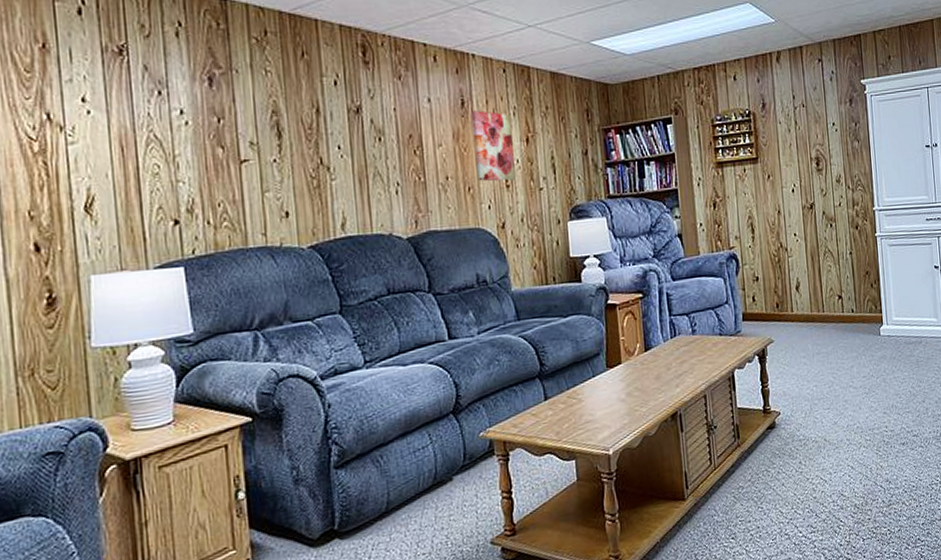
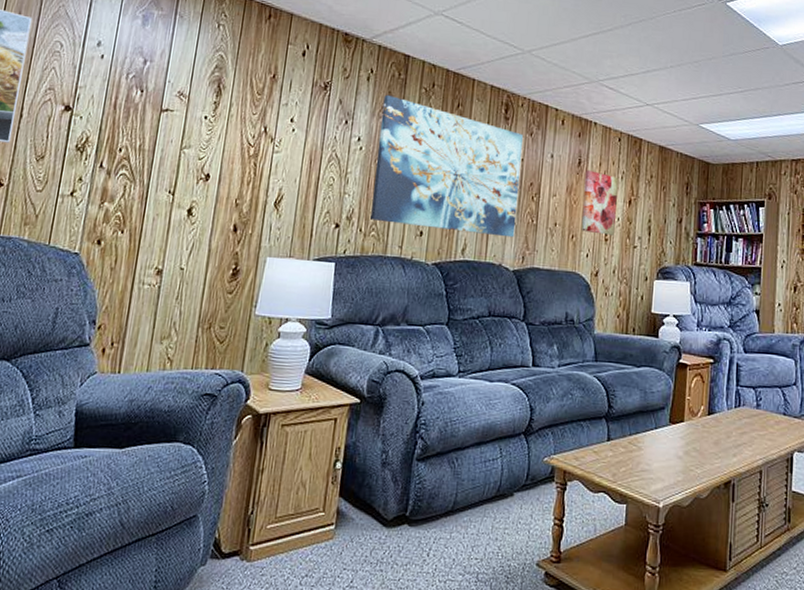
wall art: none [203,51,402,208] -> present [370,94,523,238]

